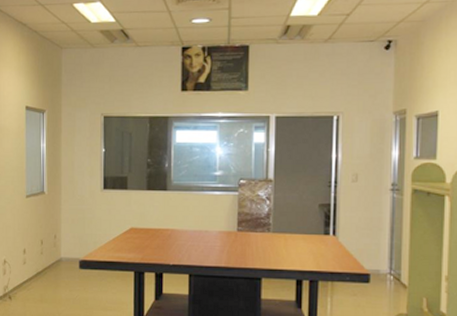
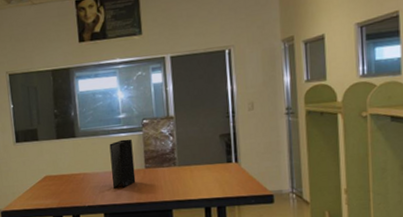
binder: none [201,198,226,250] -> present [109,139,136,189]

